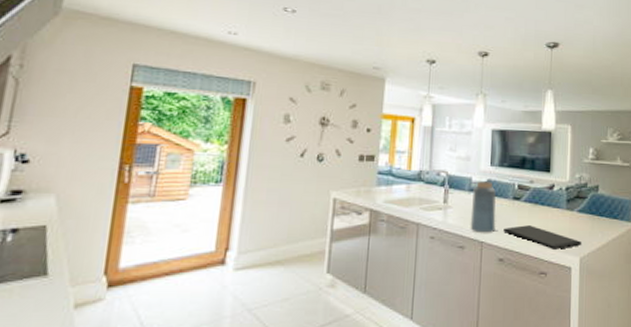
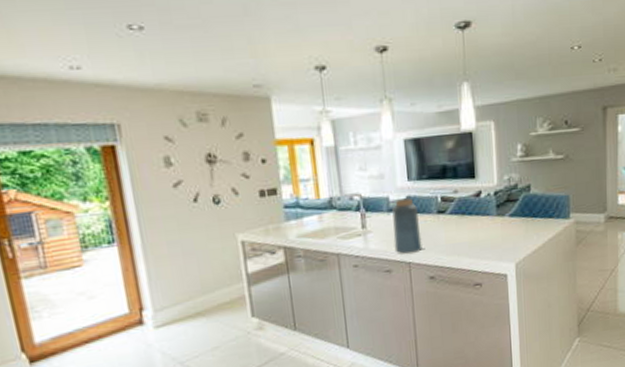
cutting board: present [503,225,582,251] -> none [431,238,517,261]

